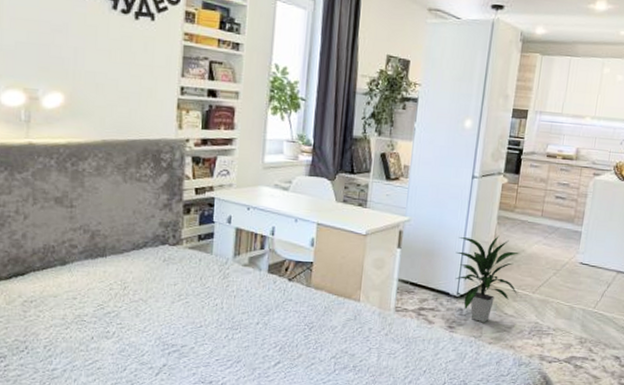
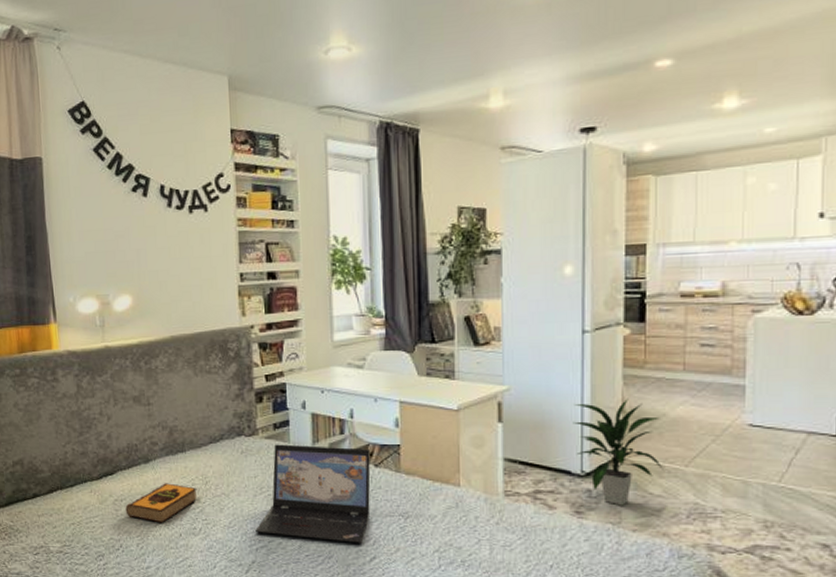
hardback book: none [35,286,115,326] -> present [125,483,197,523]
laptop: none [170,254,286,349] -> present [255,444,371,543]

